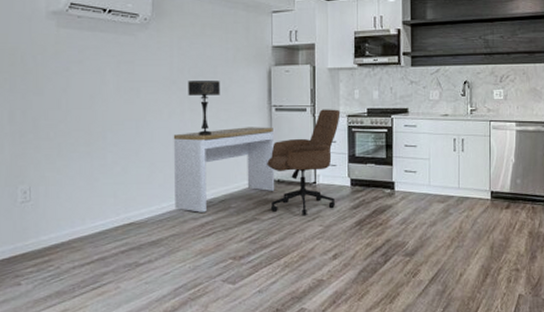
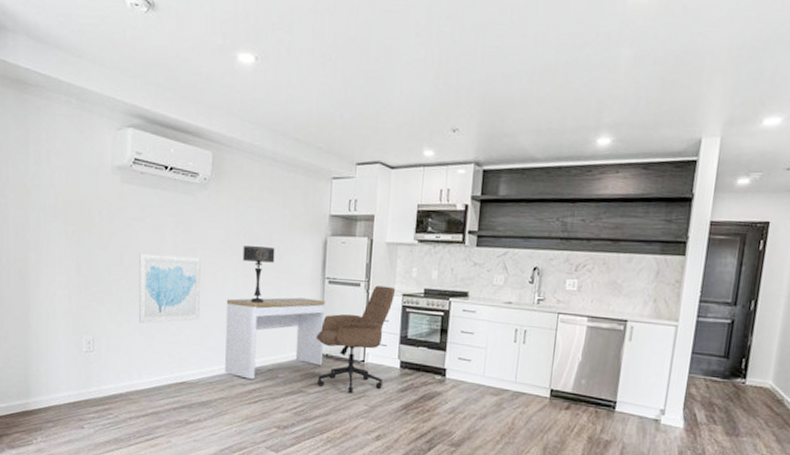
wall art: none [78,96,147,167] -> present [138,253,201,324]

